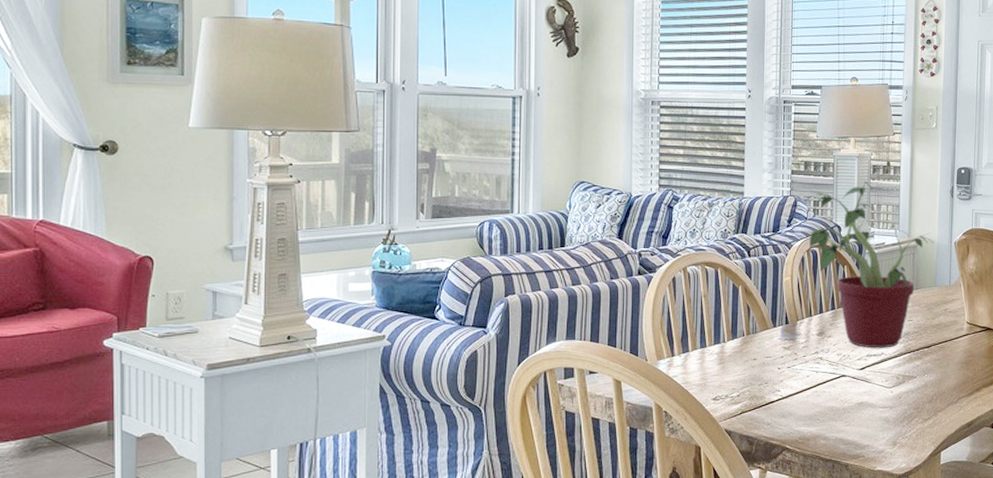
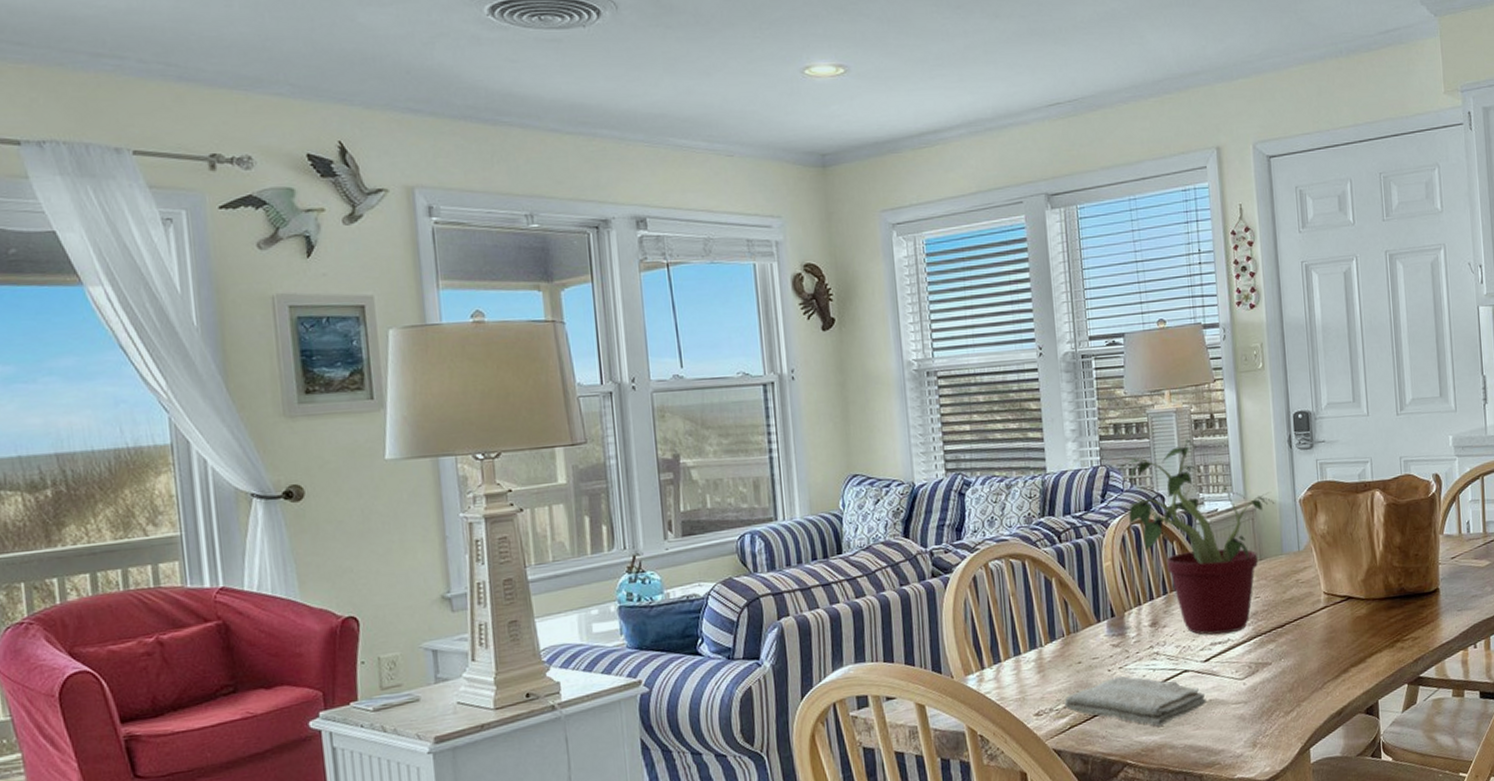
washcloth: none [738,375,858,420] -> present [1064,676,1206,726]

